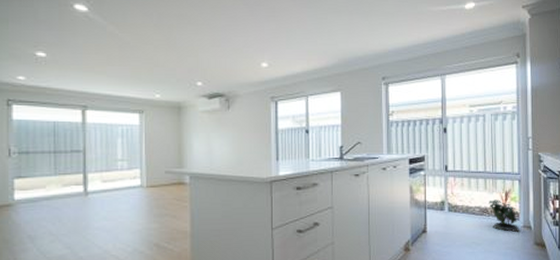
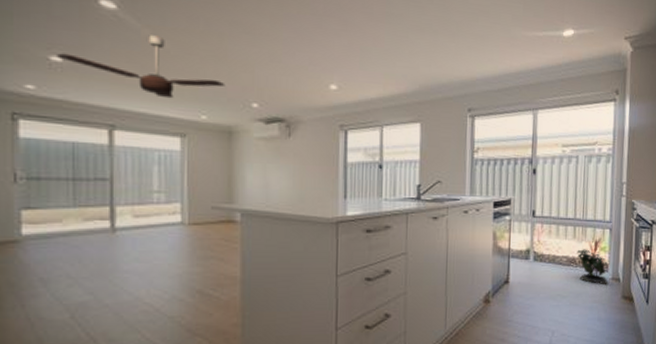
ceiling fan: none [42,30,175,82] -> present [57,35,225,99]

